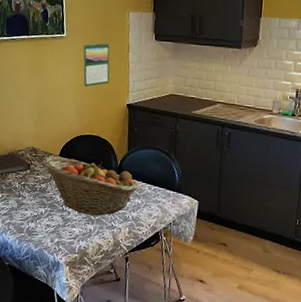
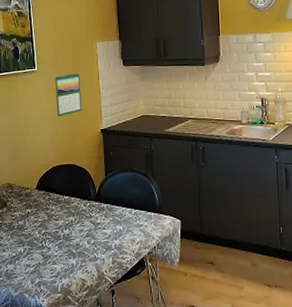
fruit basket: present [41,156,139,216] -> none [18,190,120,249]

